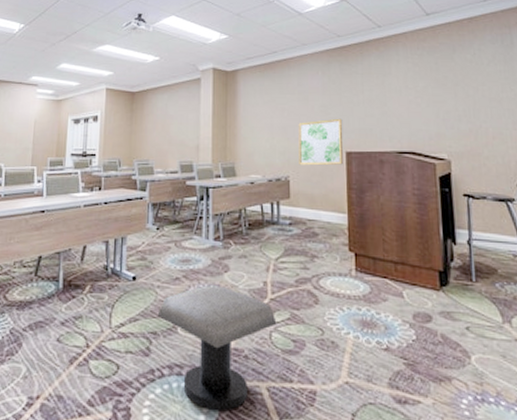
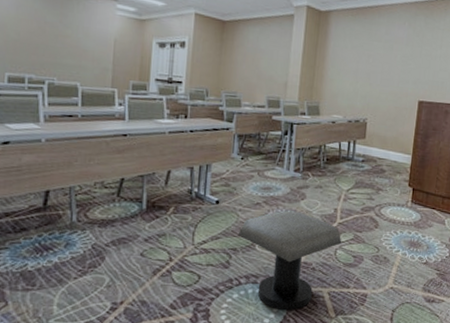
wall art: present [298,118,343,166] -> none [377,69,420,112]

